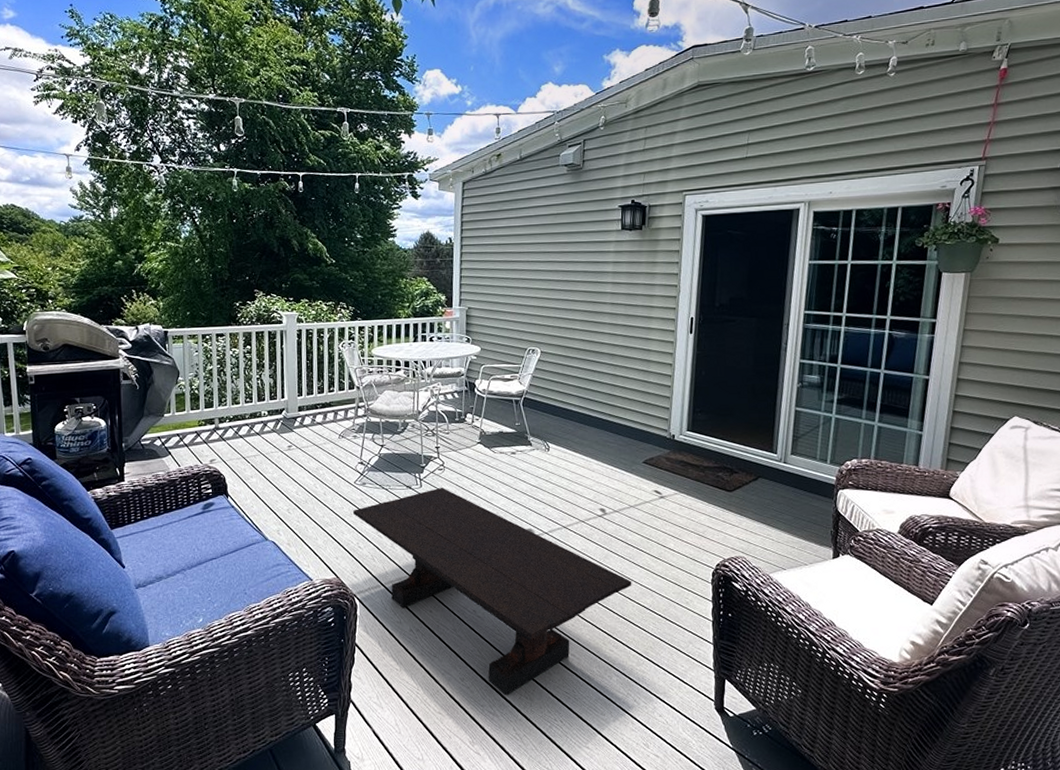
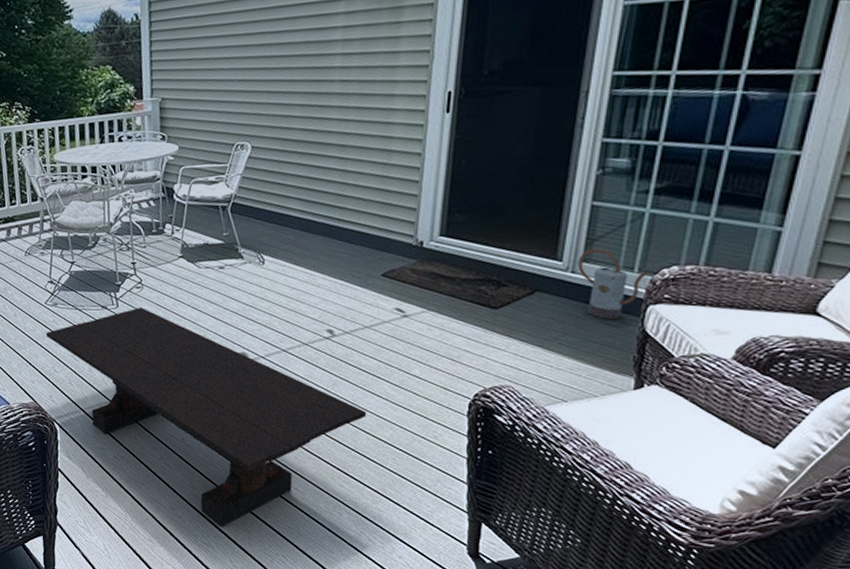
watering can: none [788,444,837,502] -> present [579,248,649,320]

